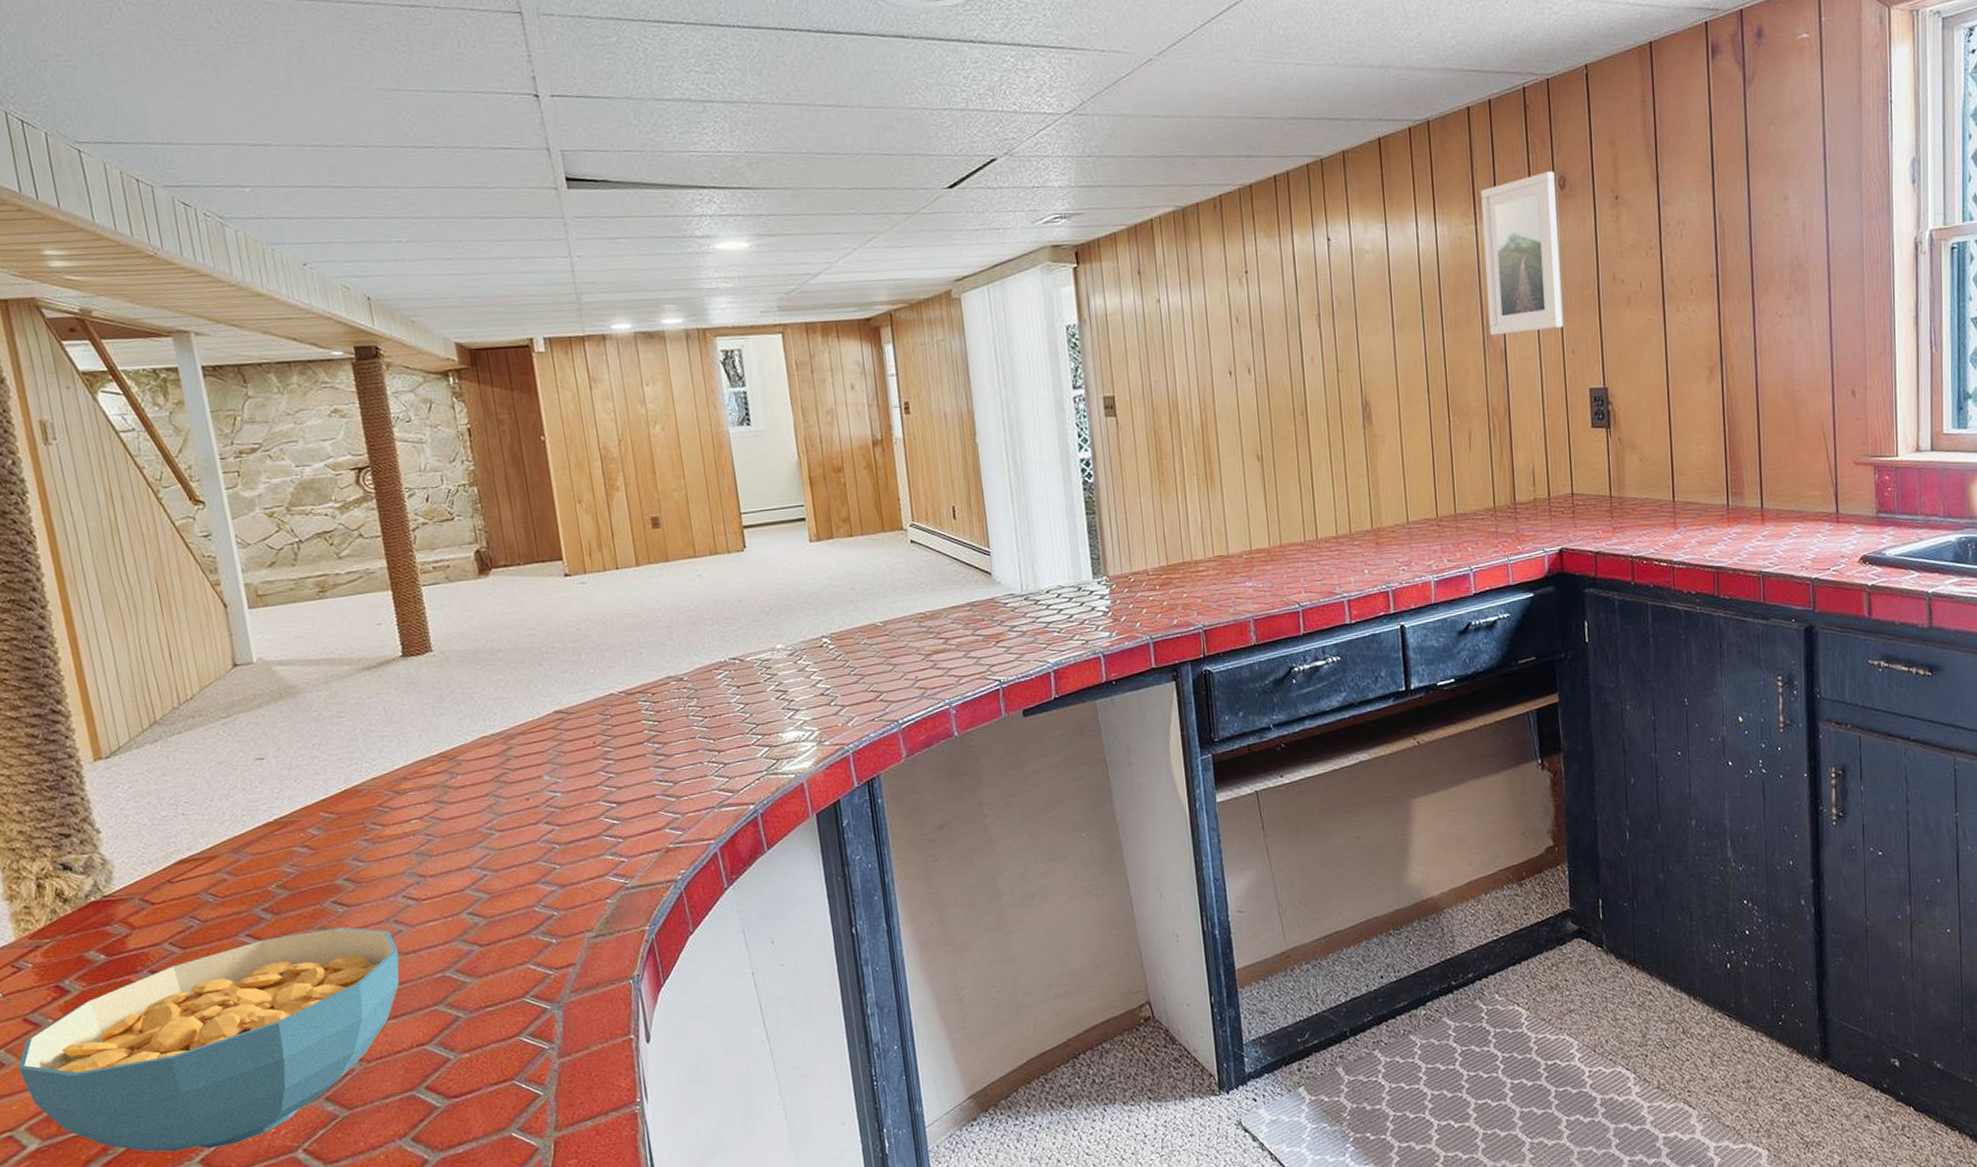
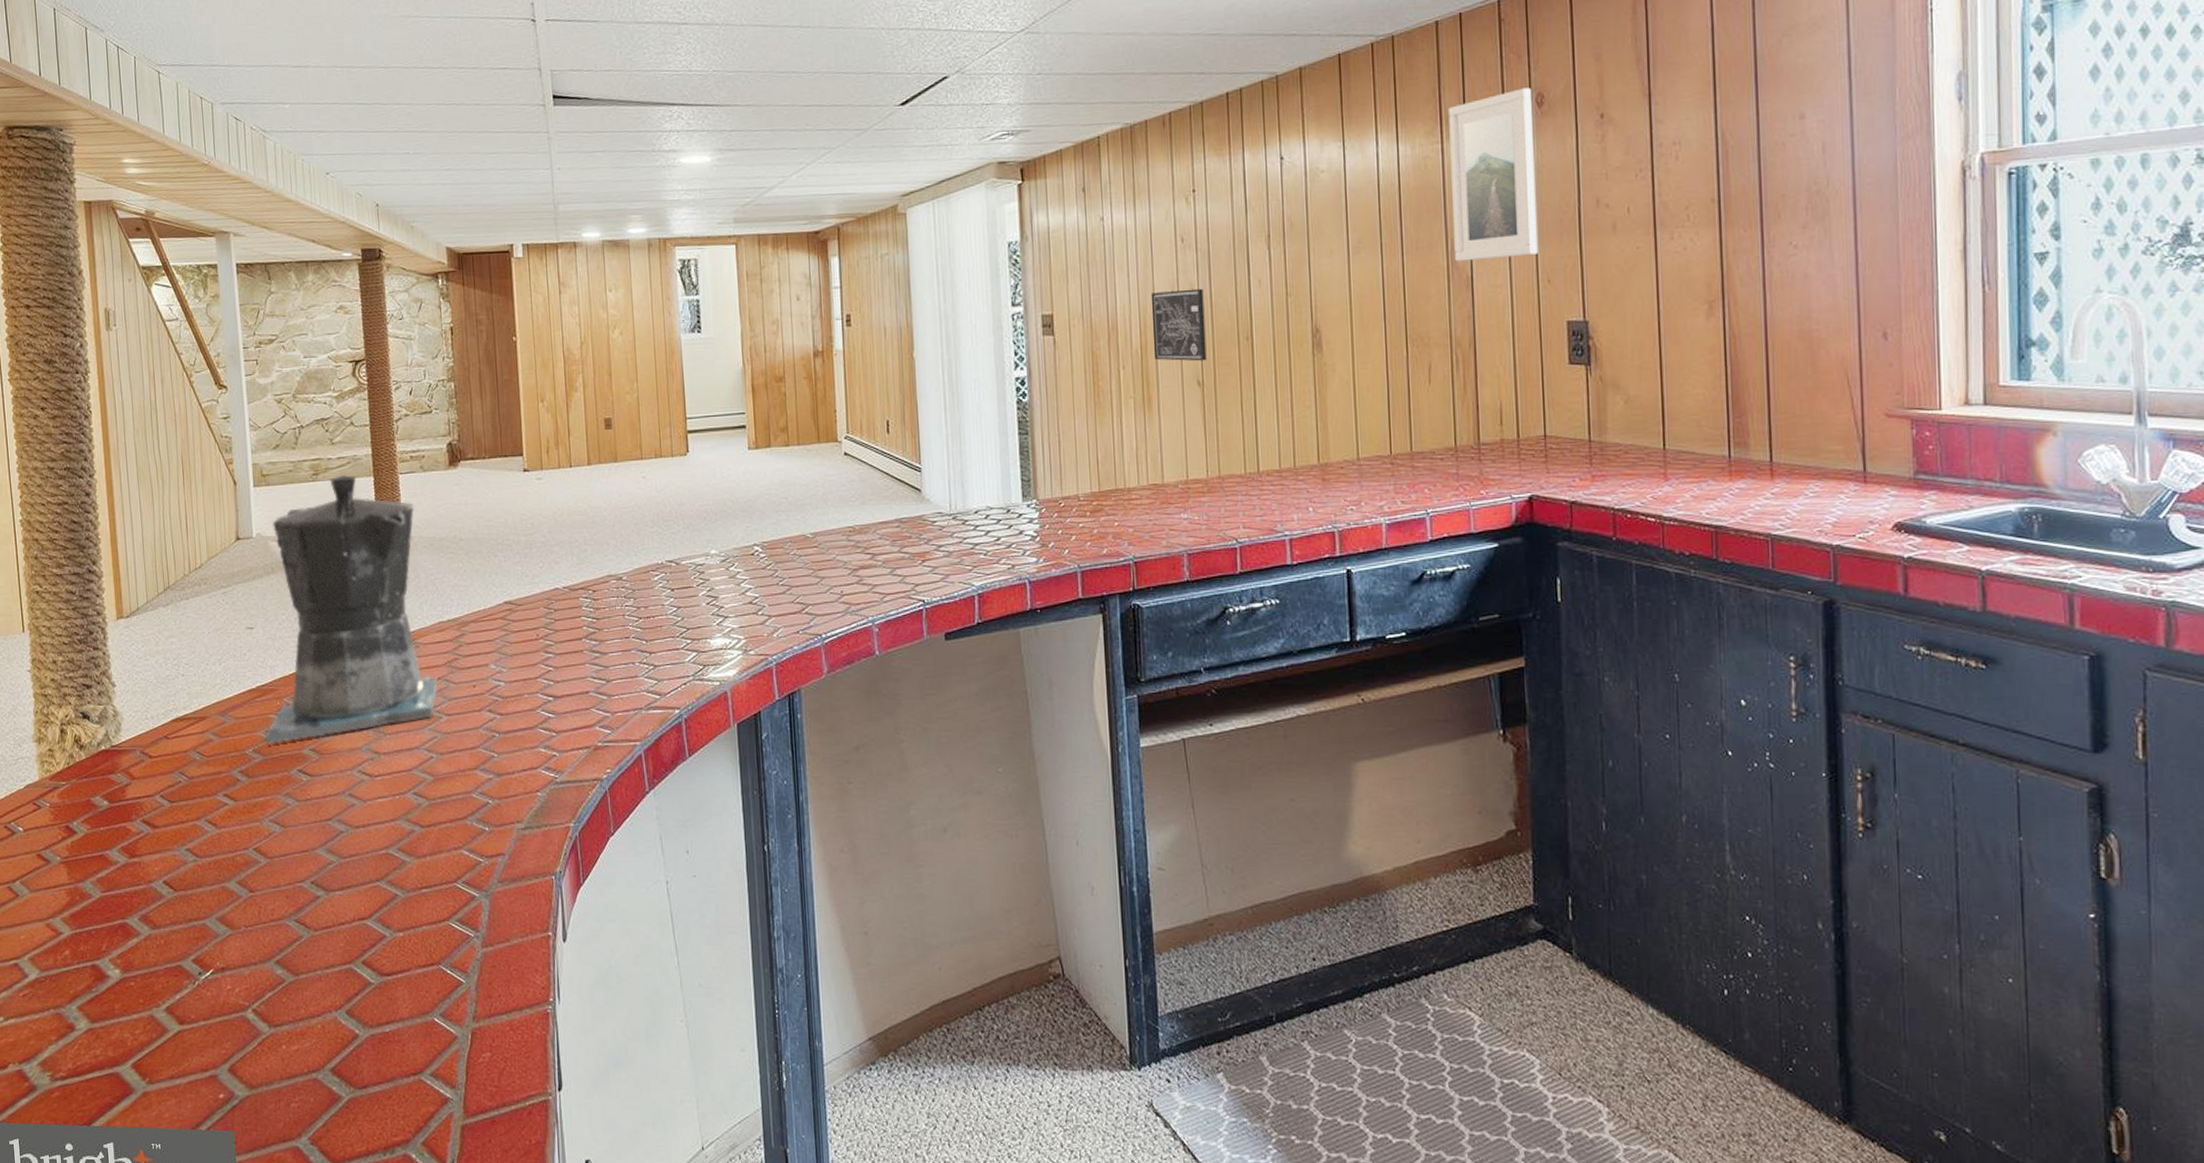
cereal bowl: present [18,927,400,1152] -> none [28,796,351,999]
coffee maker: none [275,589,486,879] -> present [265,474,438,745]
wall art: none [1209,366,1265,437] -> present [1150,288,1207,362]

